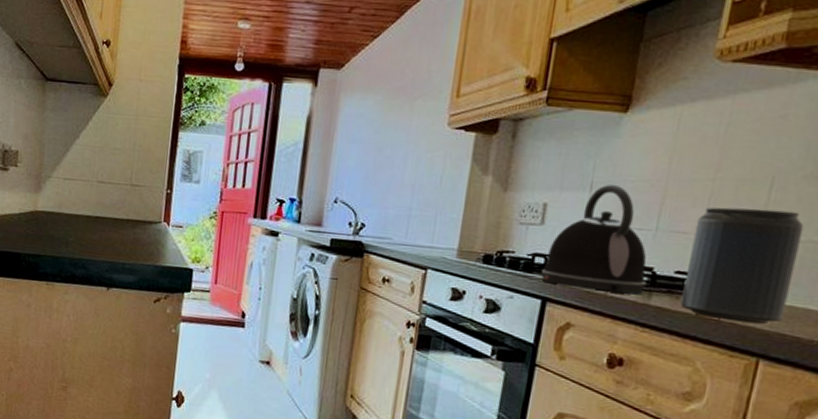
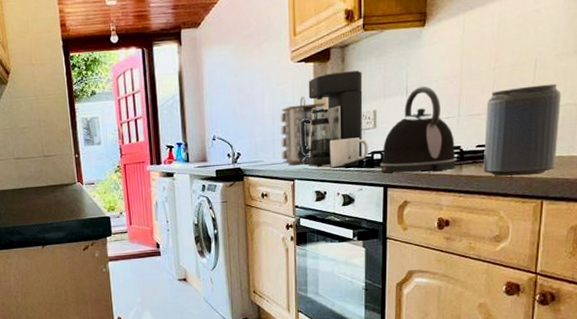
spice rack: none [415,169,483,253] -> present [280,96,326,165]
coffee maker: none [442,148,537,262] -> present [300,70,363,166]
mug: none [476,229,530,268] -> present [329,137,368,169]

